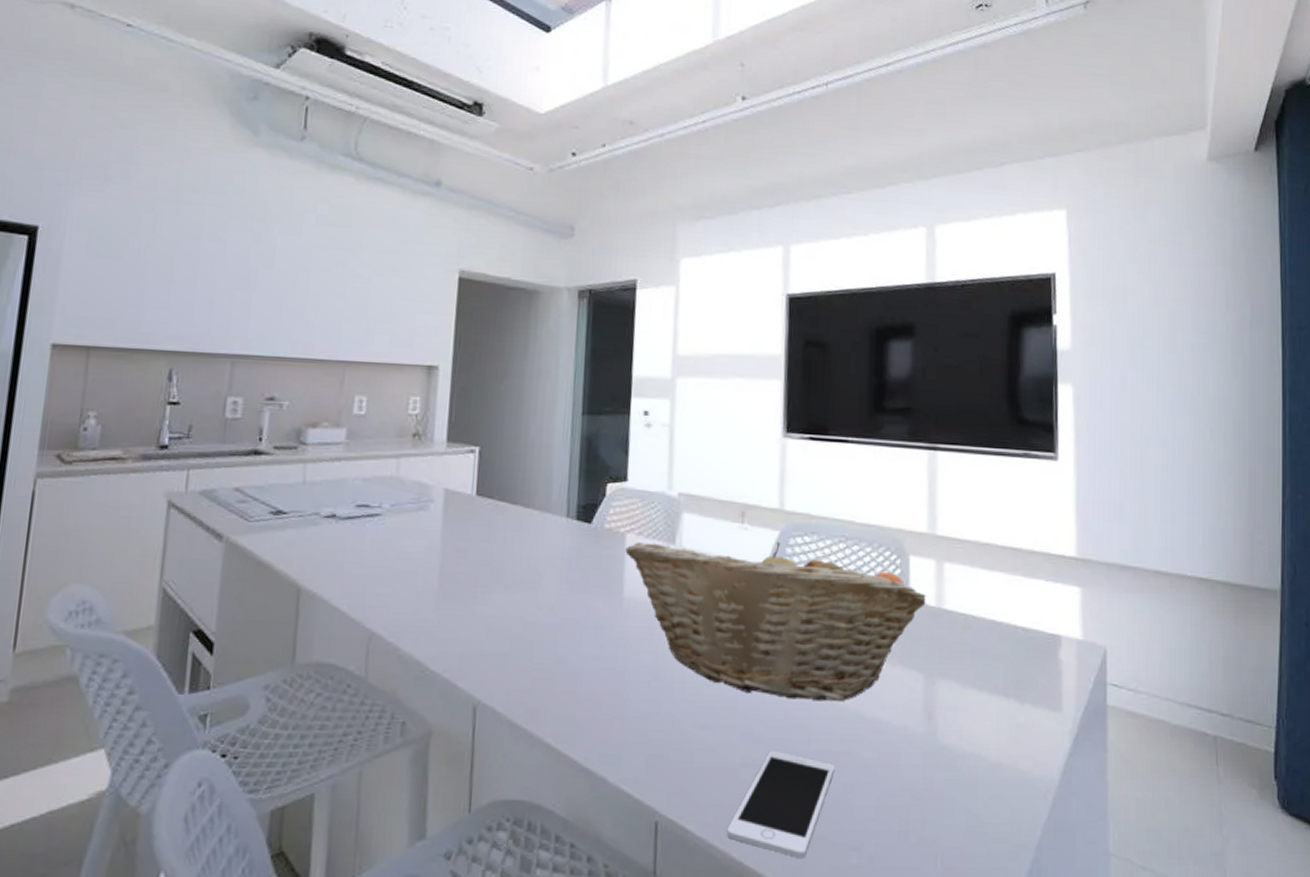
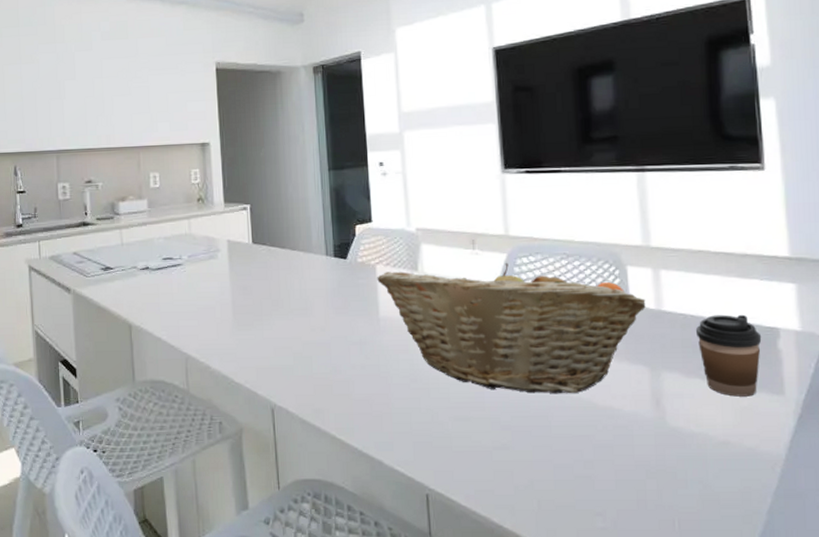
cell phone: present [727,750,835,857] -> none [487,435,575,522]
coffee cup: none [975,617,1043,712] -> present [695,314,762,397]

